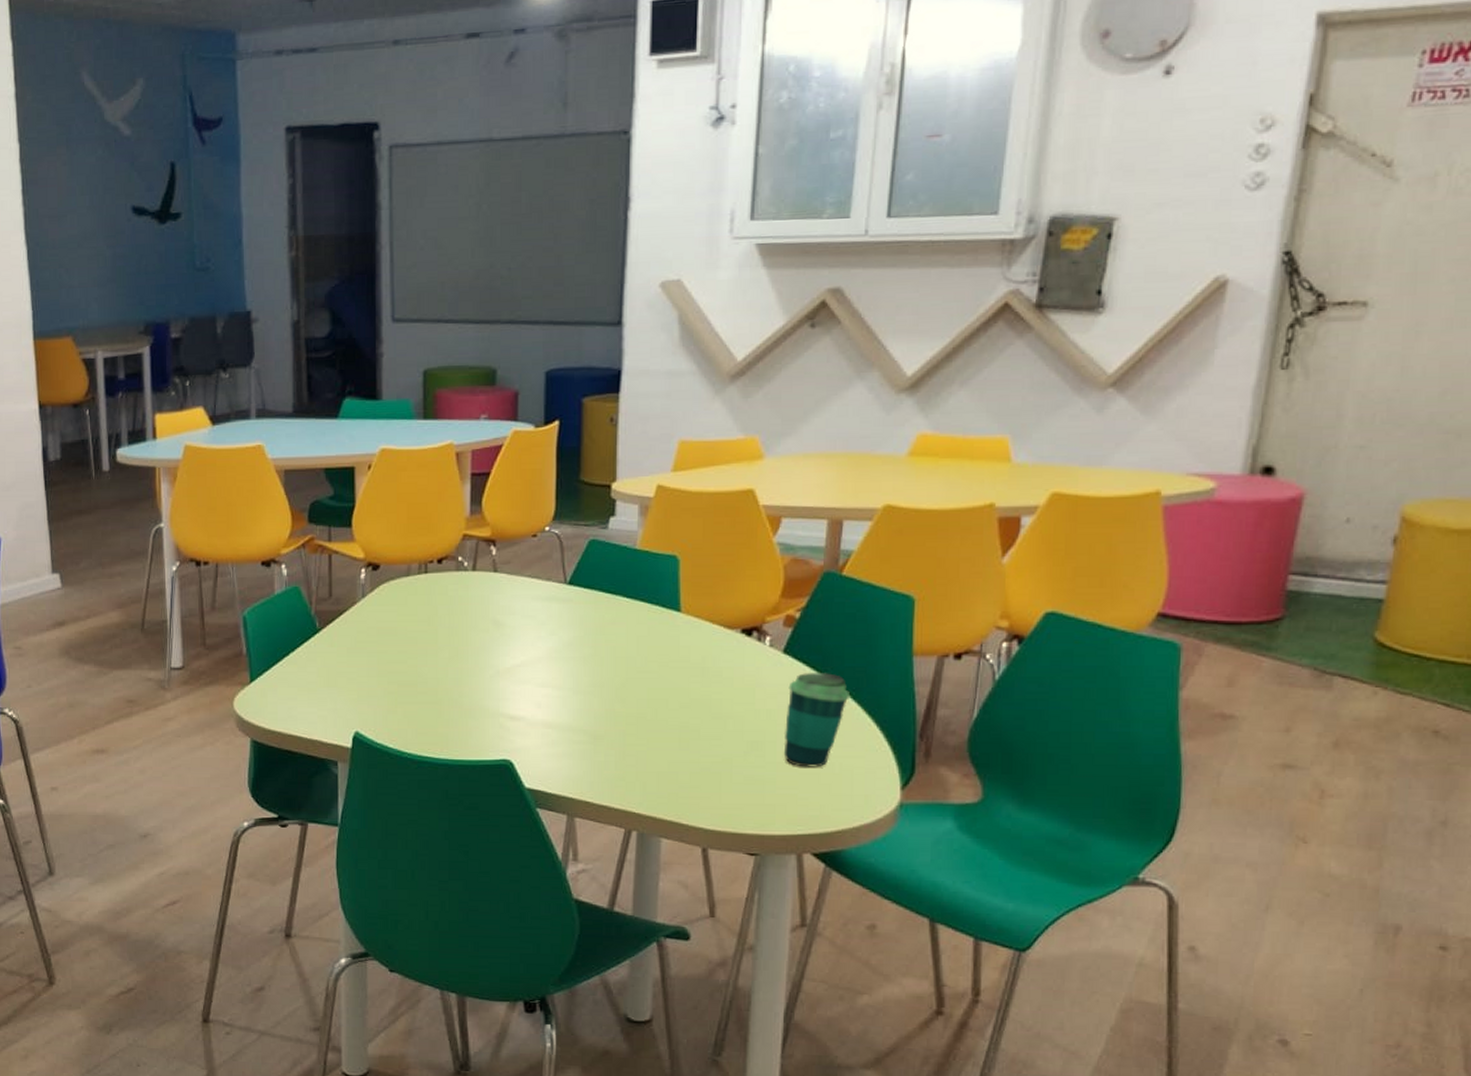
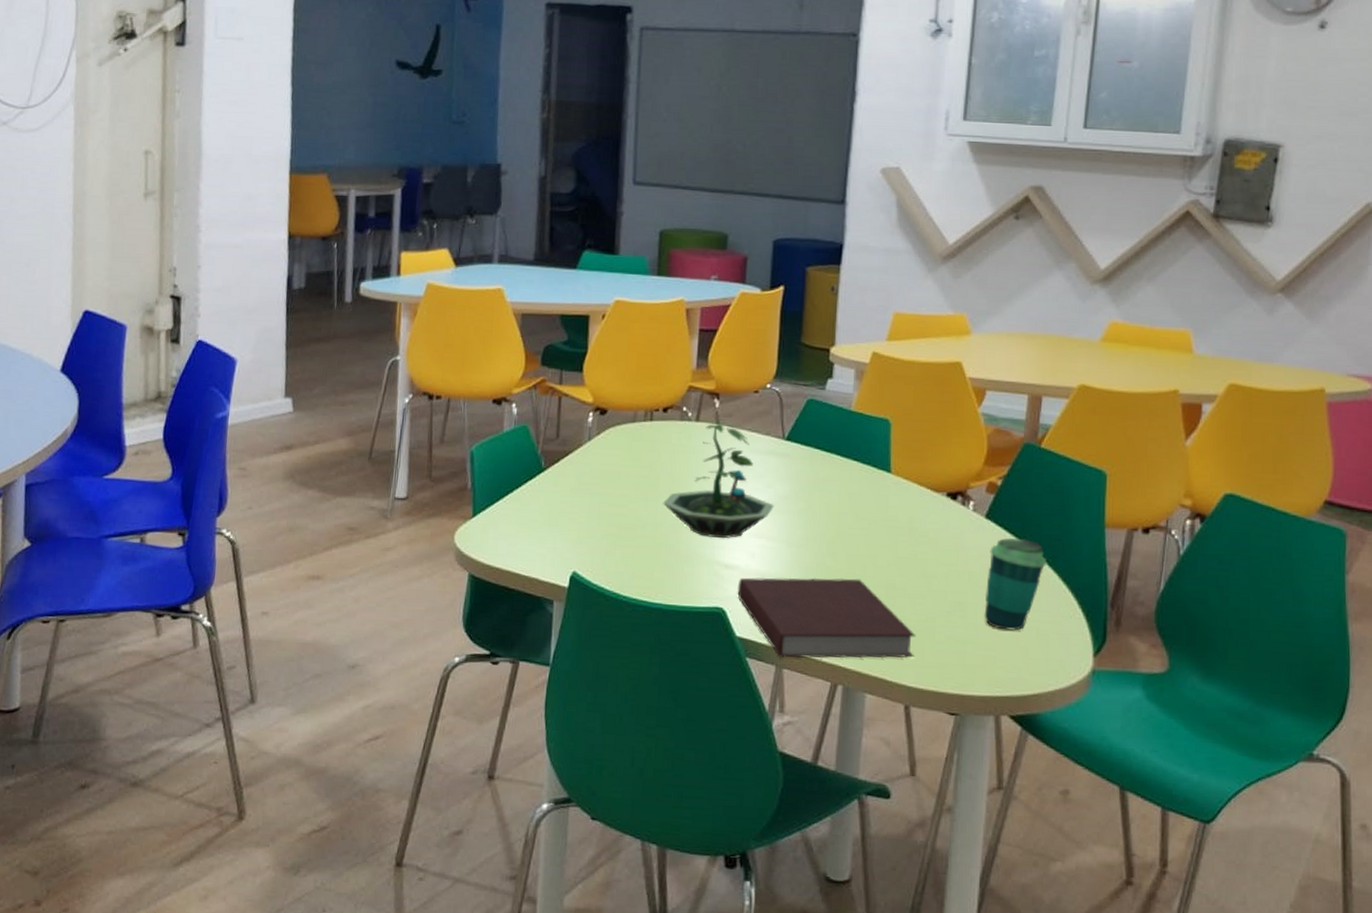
terrarium: none [443,571,558,690] -> present [663,423,774,539]
notebook: none [524,723,712,807] -> present [737,577,916,659]

